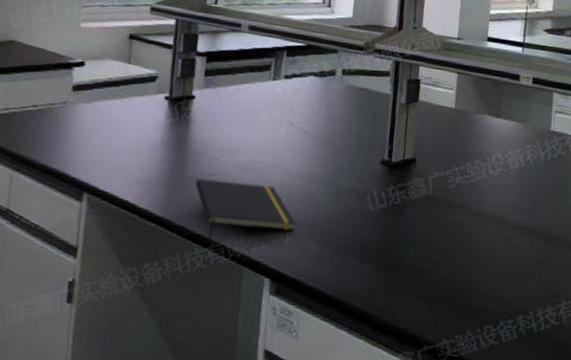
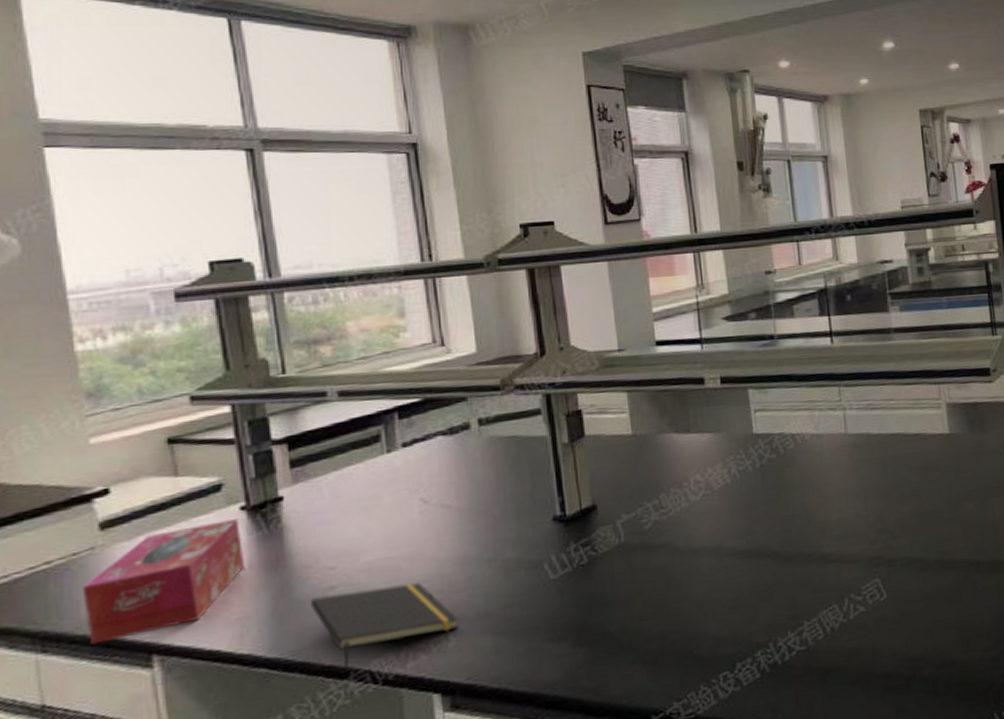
tissue box: none [47,102,162,175] -> present [81,519,245,645]

